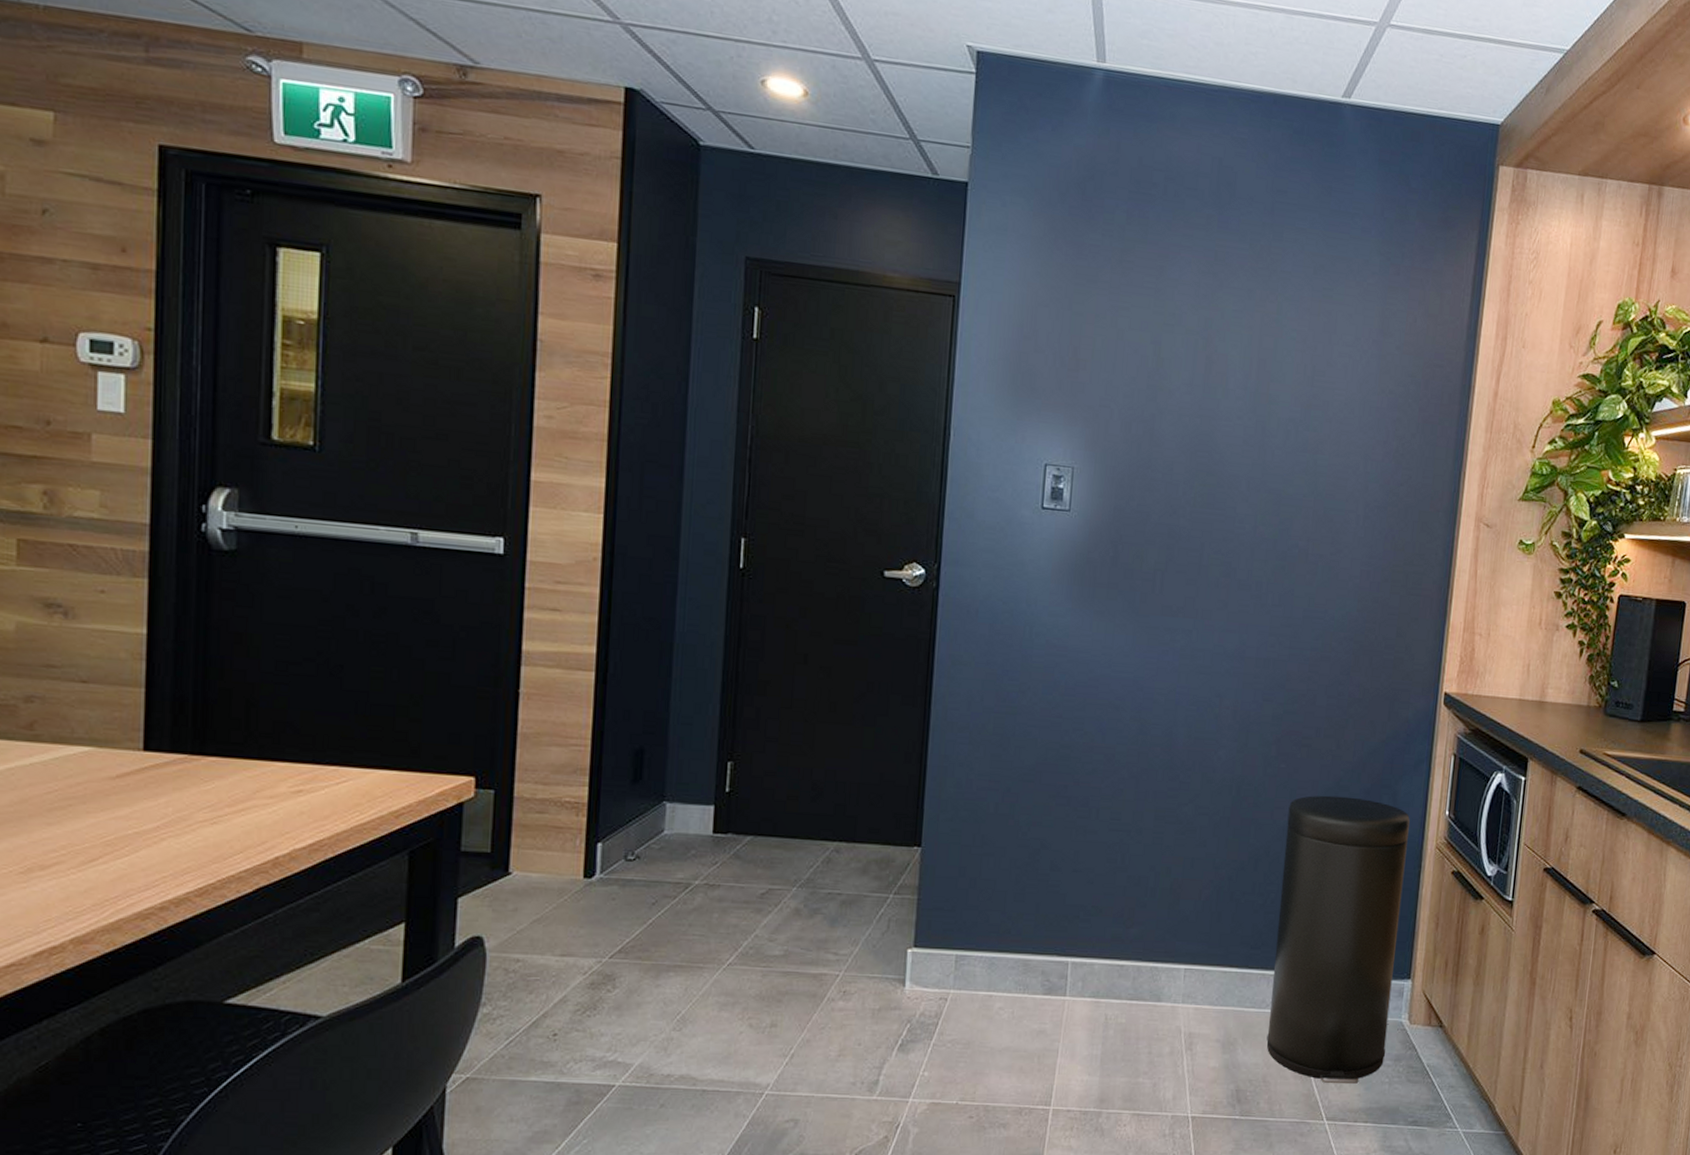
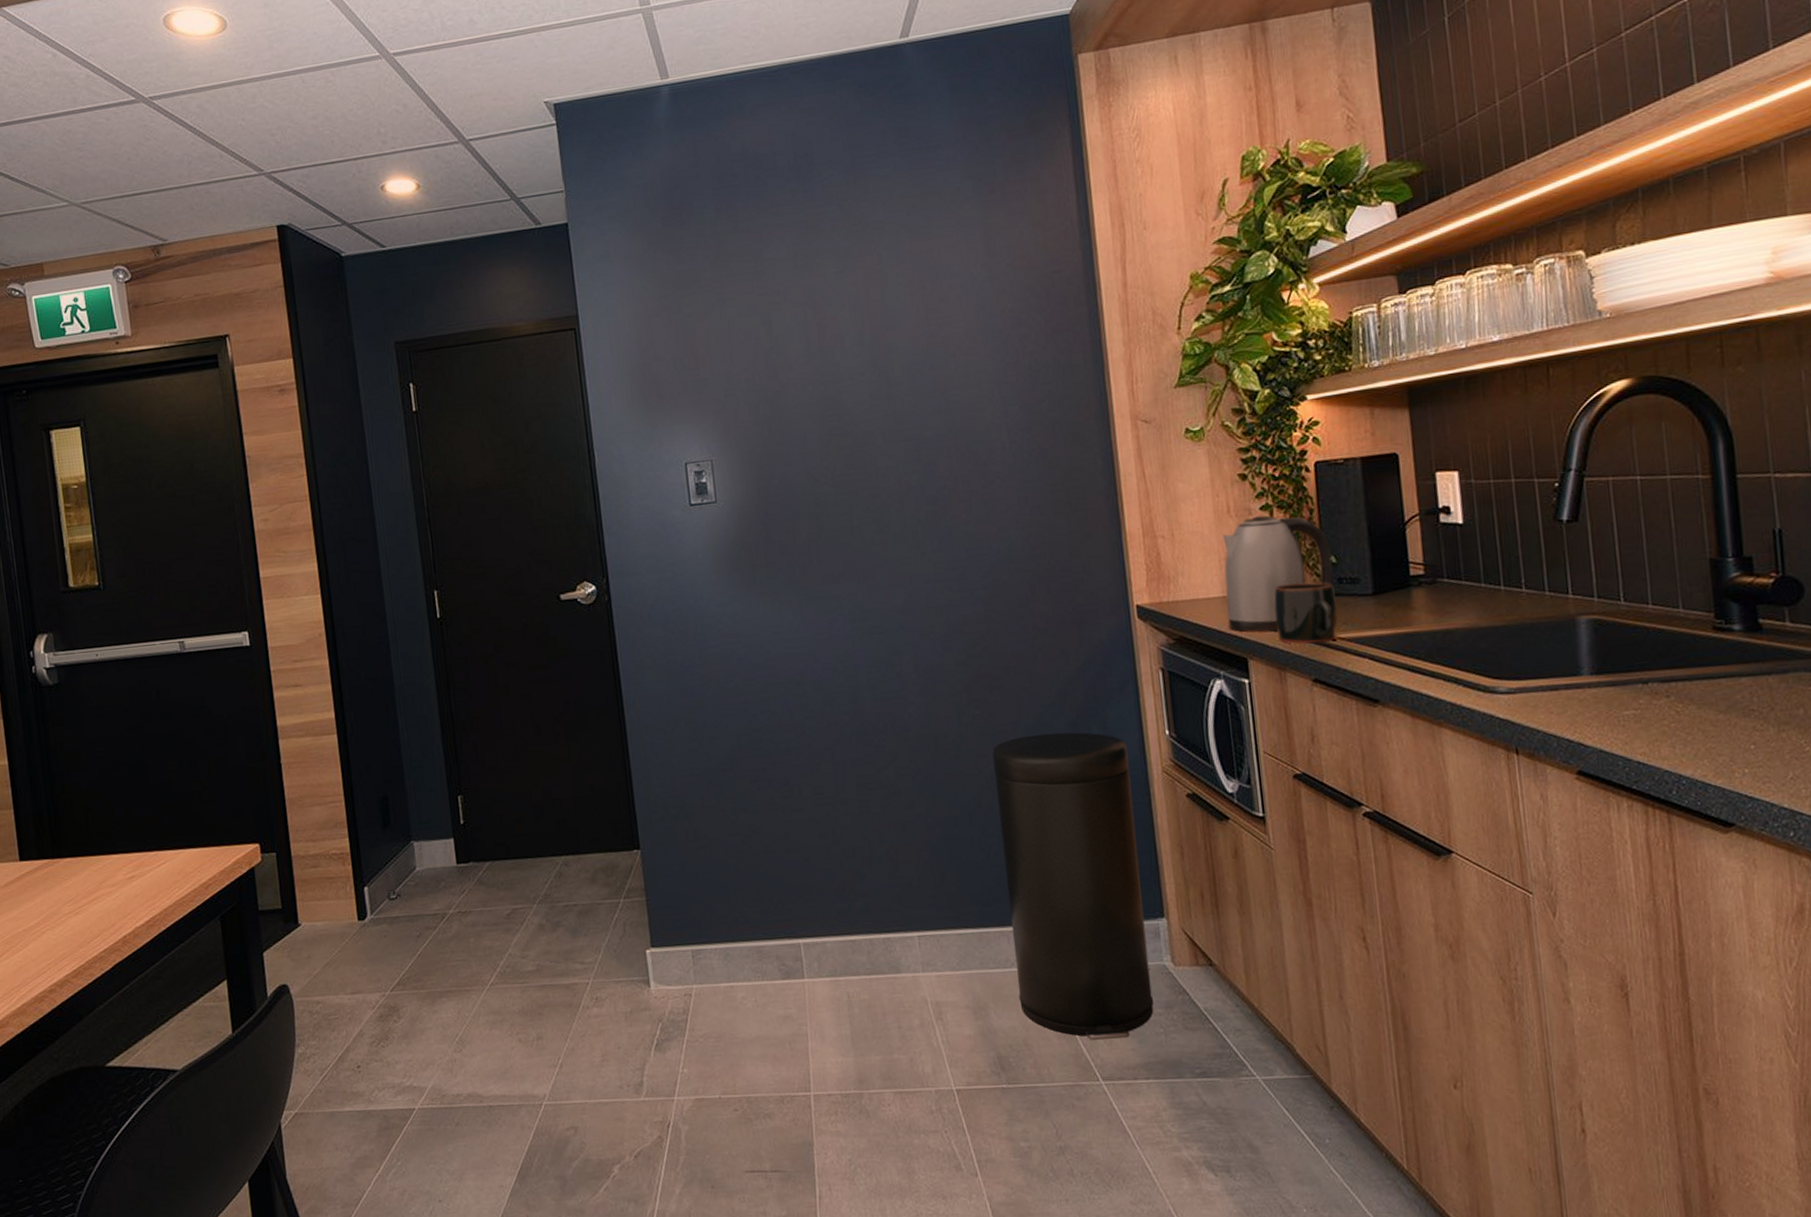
kettle: none [1518,632,1616,739] -> present [1222,515,1333,632]
mug: none [1557,698,1612,756] -> present [1273,582,1338,645]

